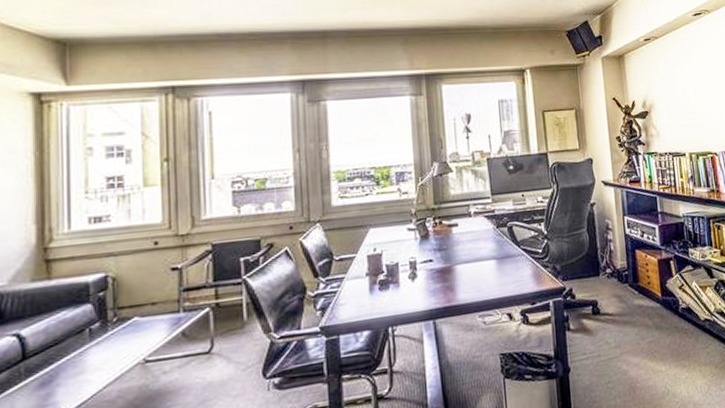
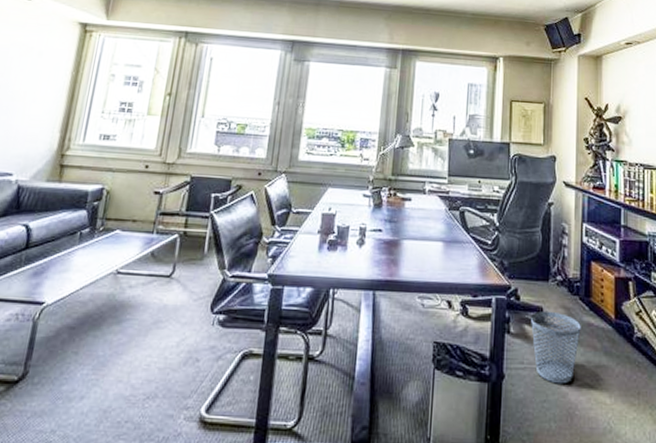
wastebasket: none [587,301,634,365] -> present [531,310,581,384]

